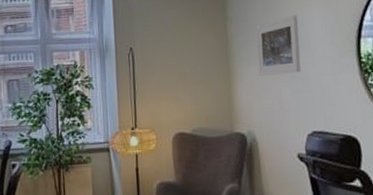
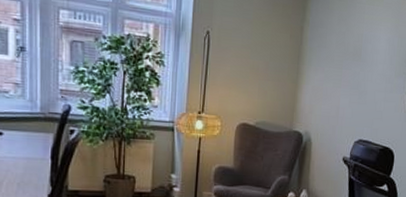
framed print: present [256,15,301,76] -> none [324,30,368,85]

